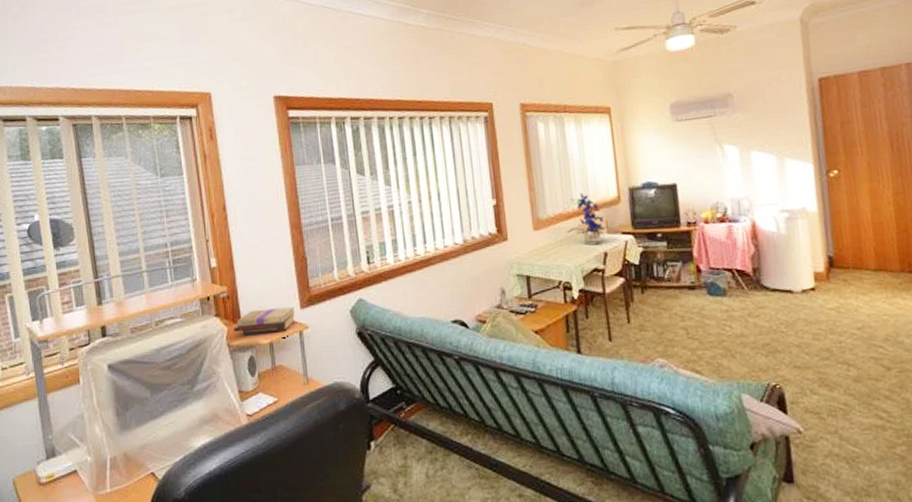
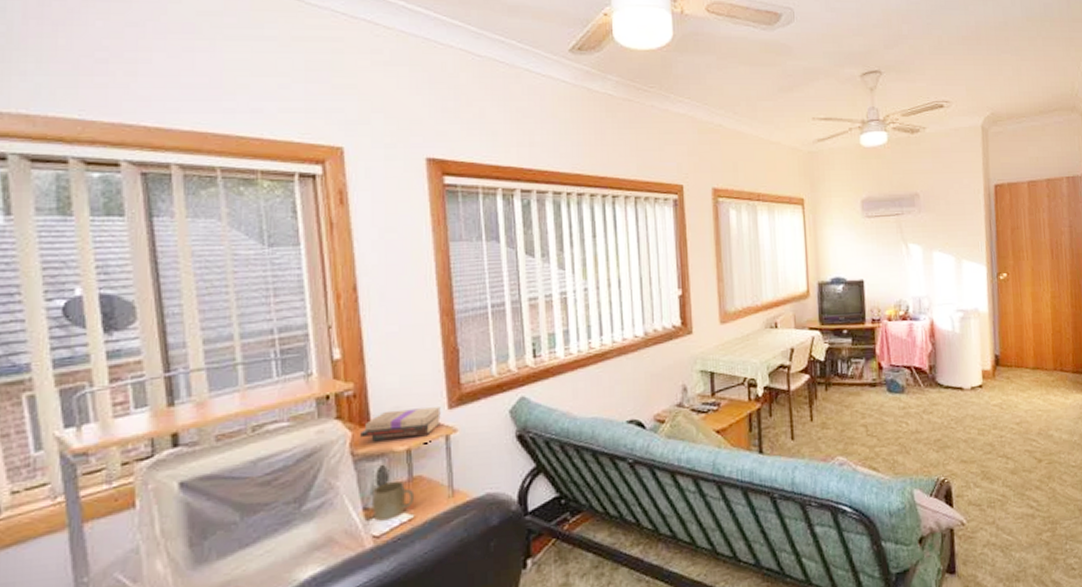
mug: none [245,368,278,402] -> present [373,480,415,521]
flower arrangement: present [567,193,613,246] -> none [755,286,800,341]

